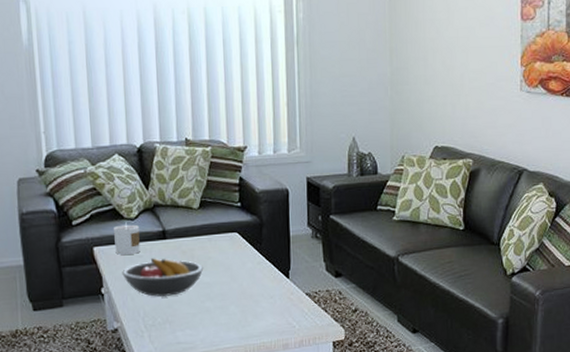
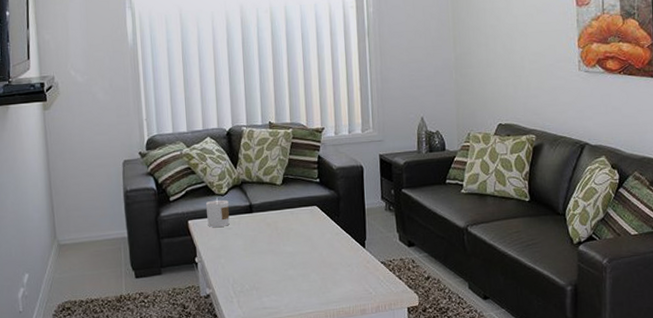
fruit bowl: present [122,258,204,297] -> none [213,230,287,265]

